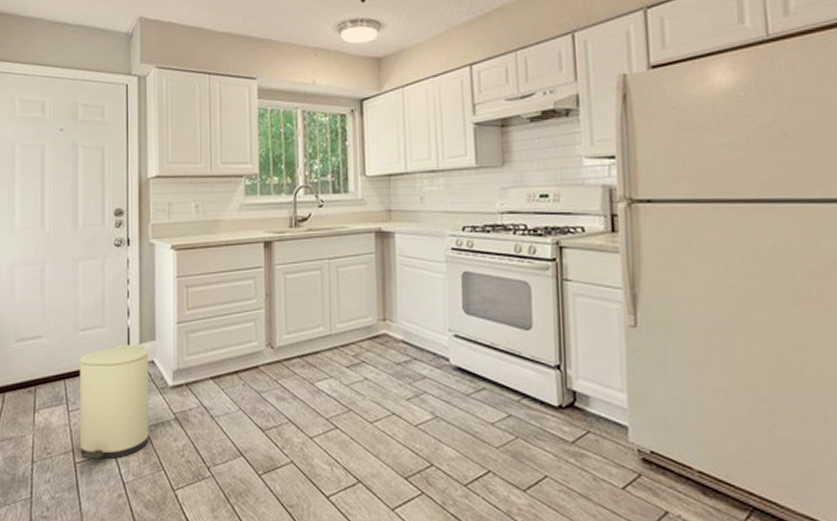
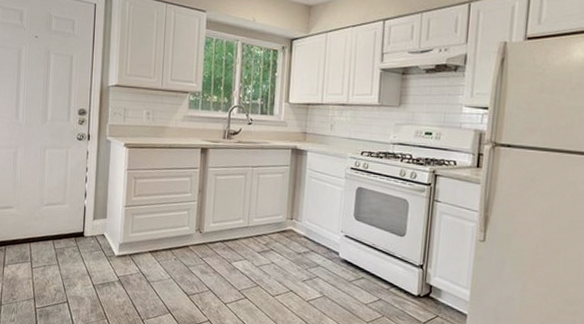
pedal bin: present [79,344,149,460] -> none [40,219,100,308]

